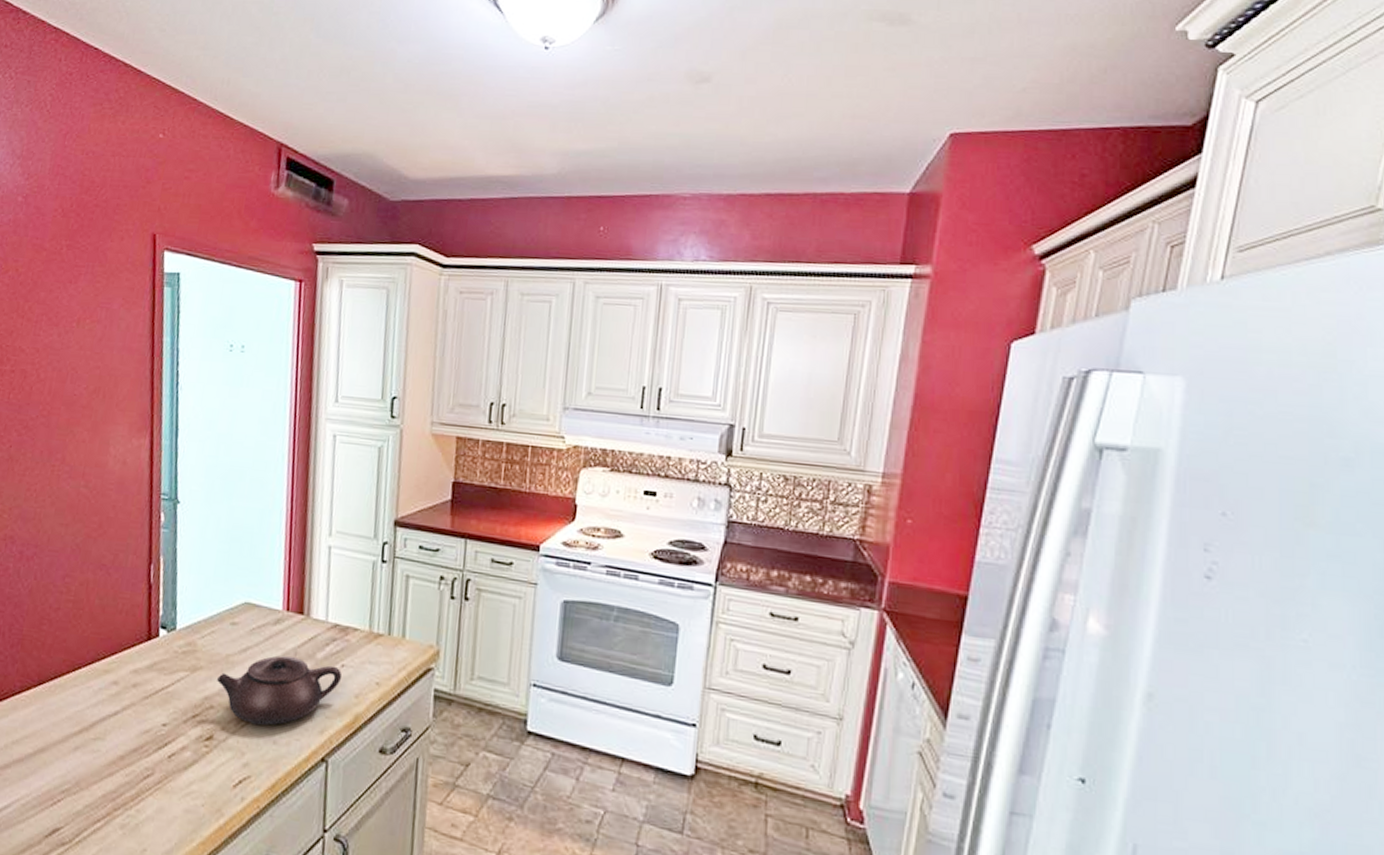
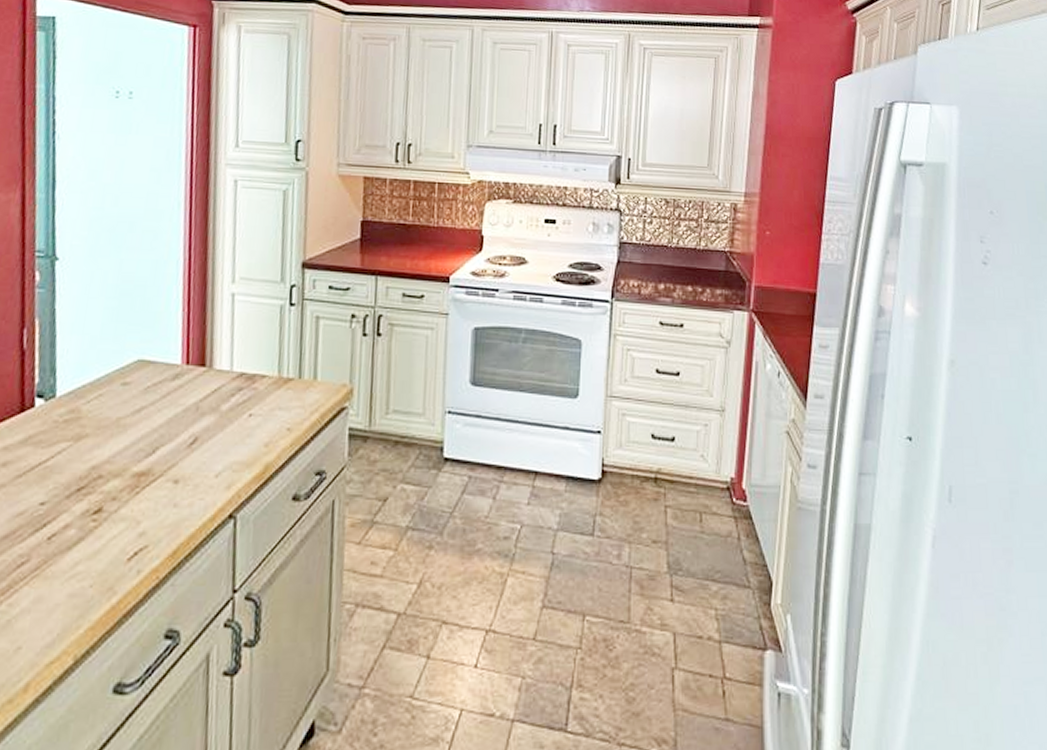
teapot: present [217,655,342,726] -> none [106,412,250,490]

